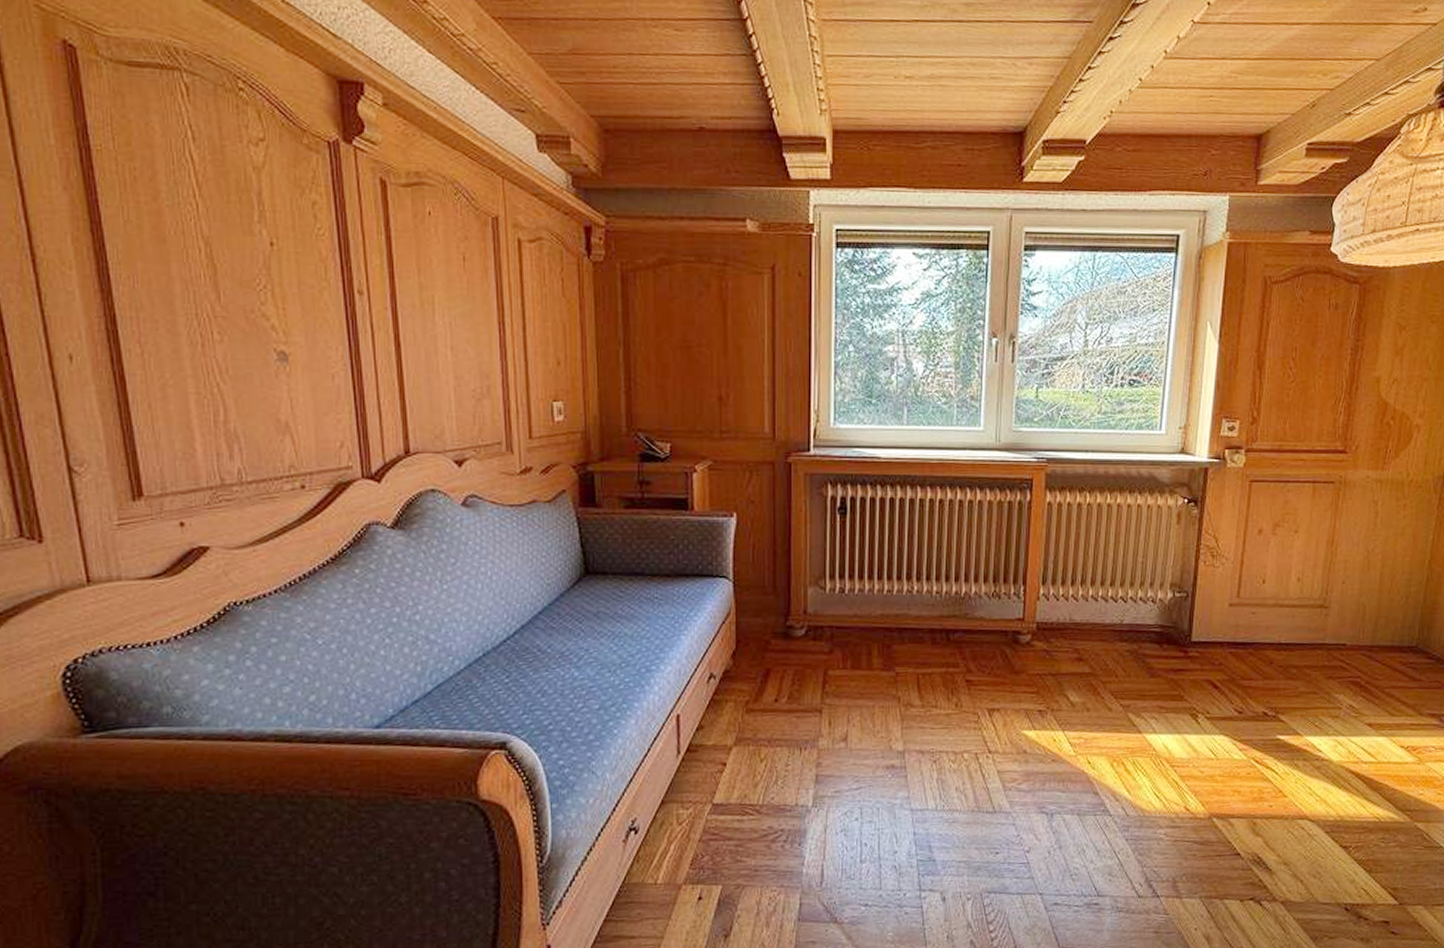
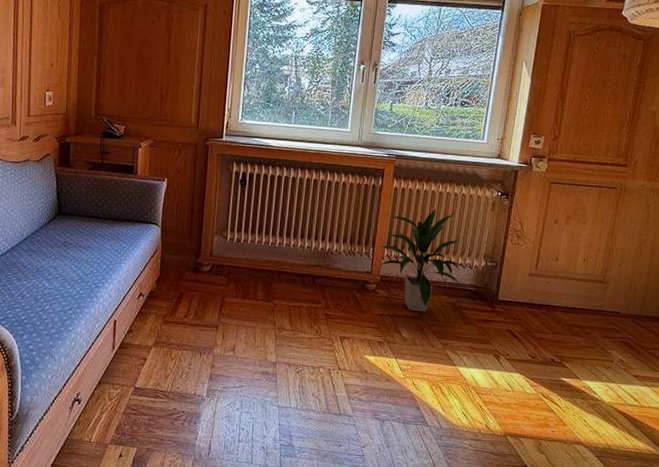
indoor plant: none [1030,526,1142,667] -> present [377,208,462,312]

